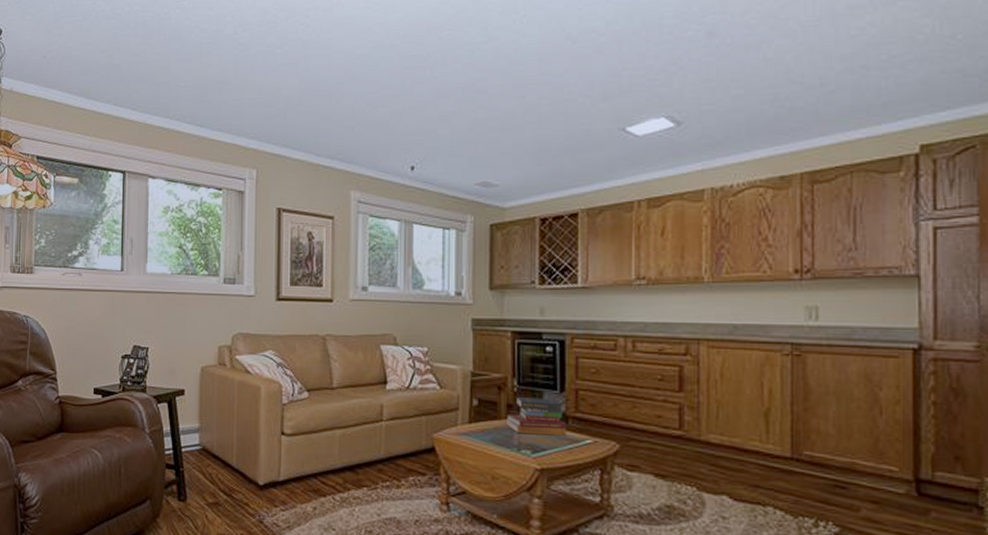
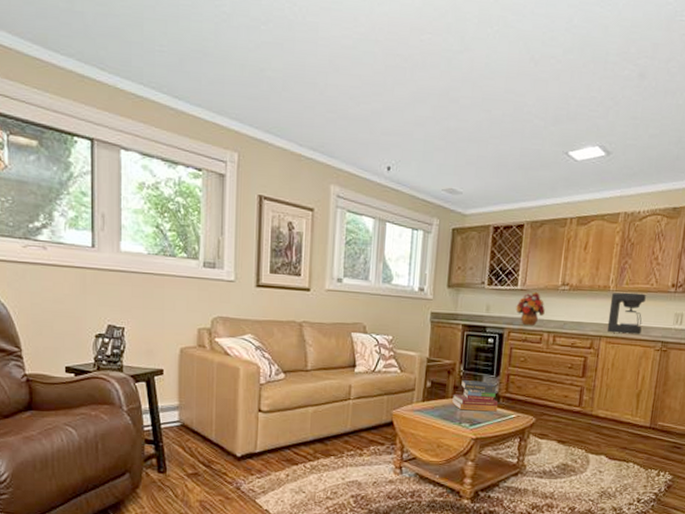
flower arrangement: none [578,289,617,330] -> present [516,291,545,326]
coffee maker: none [706,283,757,335] -> present [606,292,646,335]

